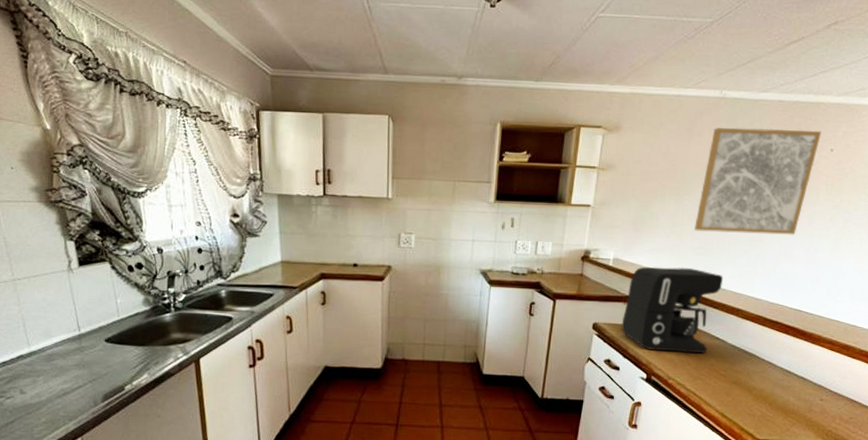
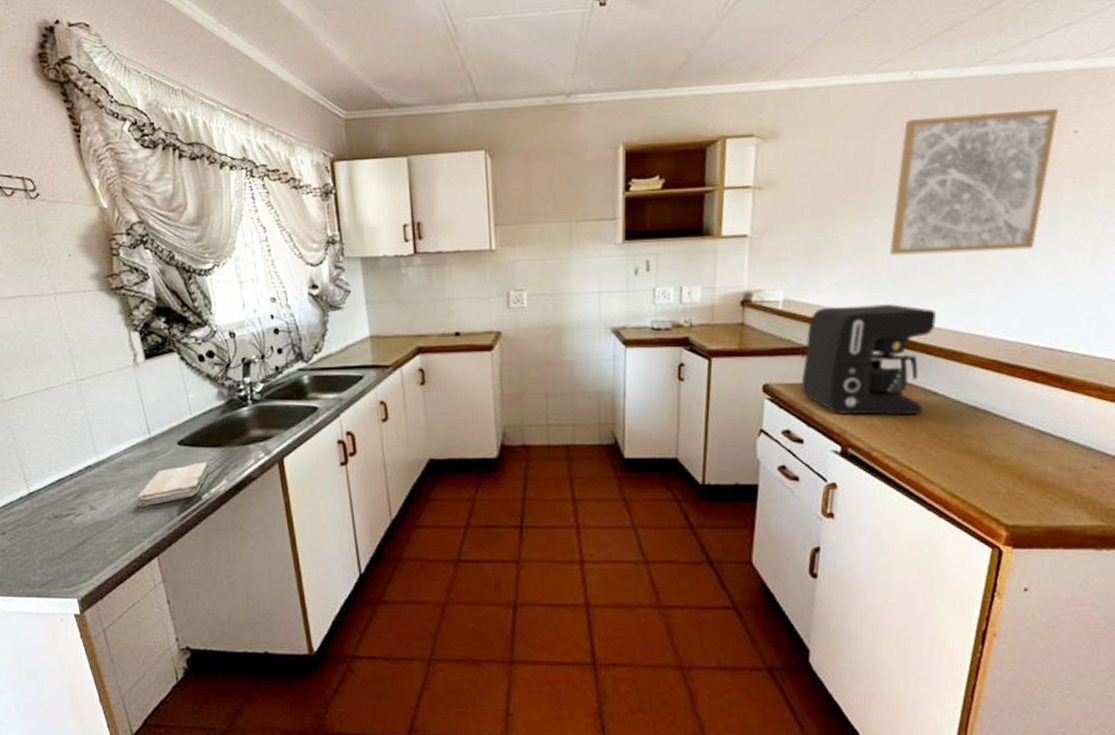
washcloth: none [64,358,133,394] -> present [136,462,210,507]

